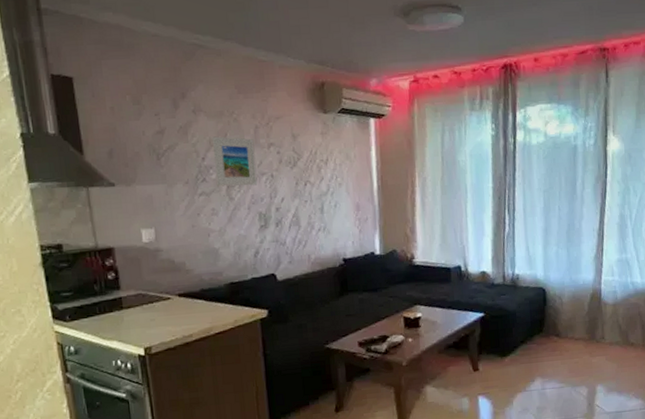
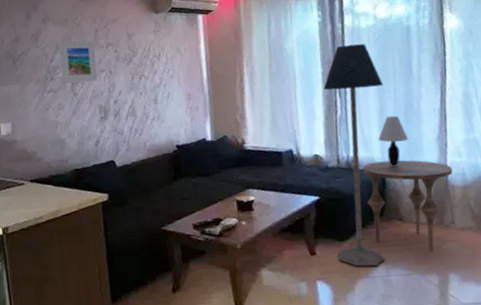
floor lamp: none [493,160,549,381] -> present [323,44,385,267]
side table: none [526,278,606,365] -> present [362,160,453,251]
table lamp: none [541,234,570,285] -> present [377,115,409,167]

